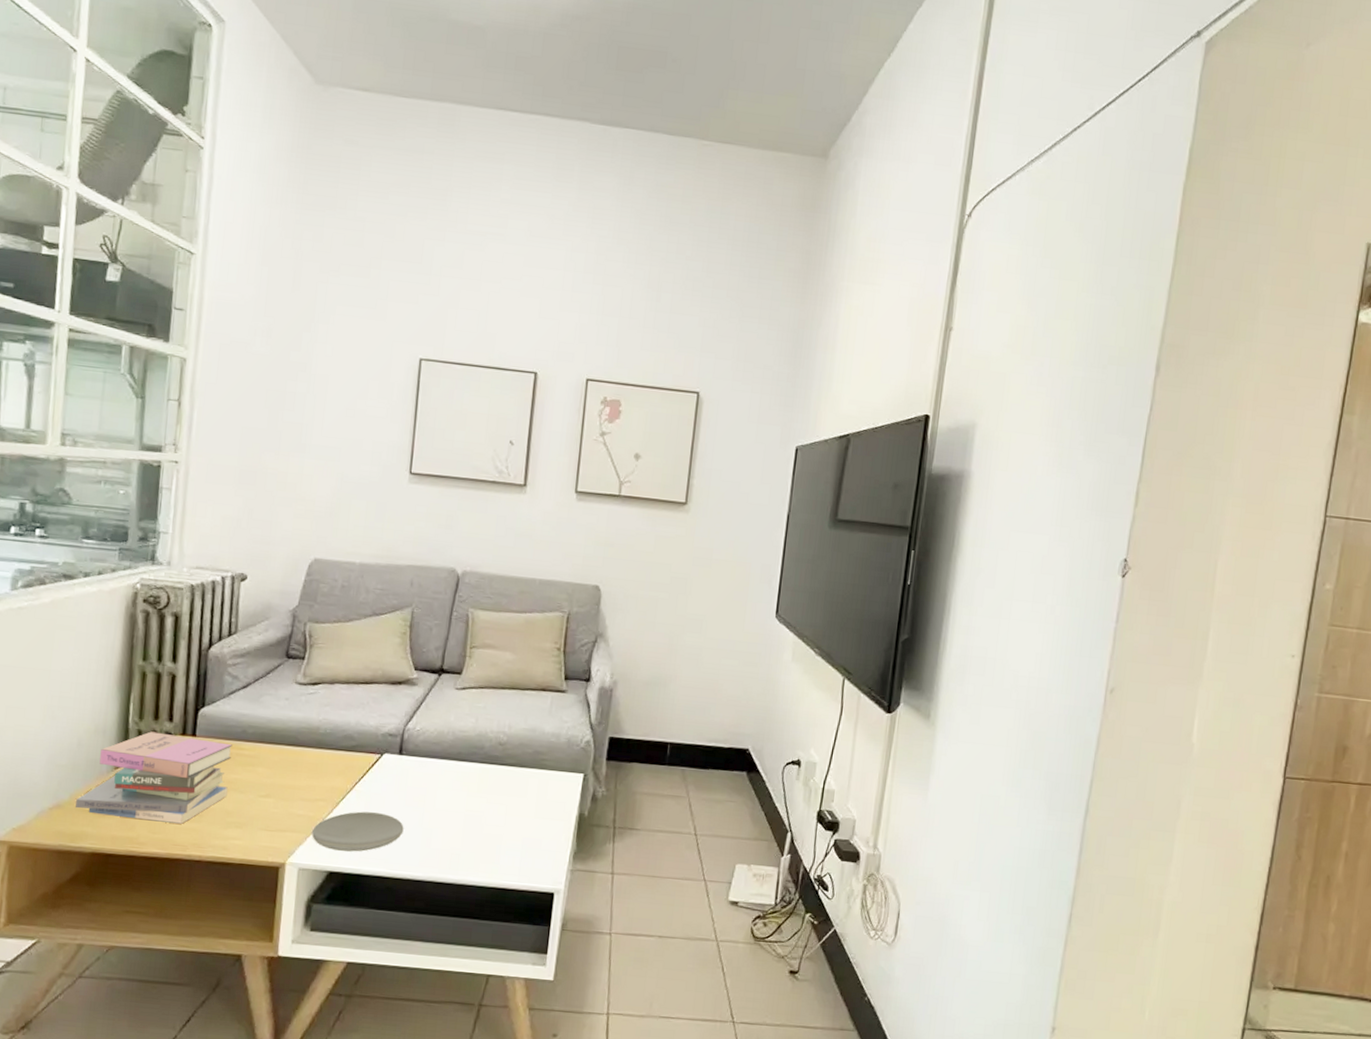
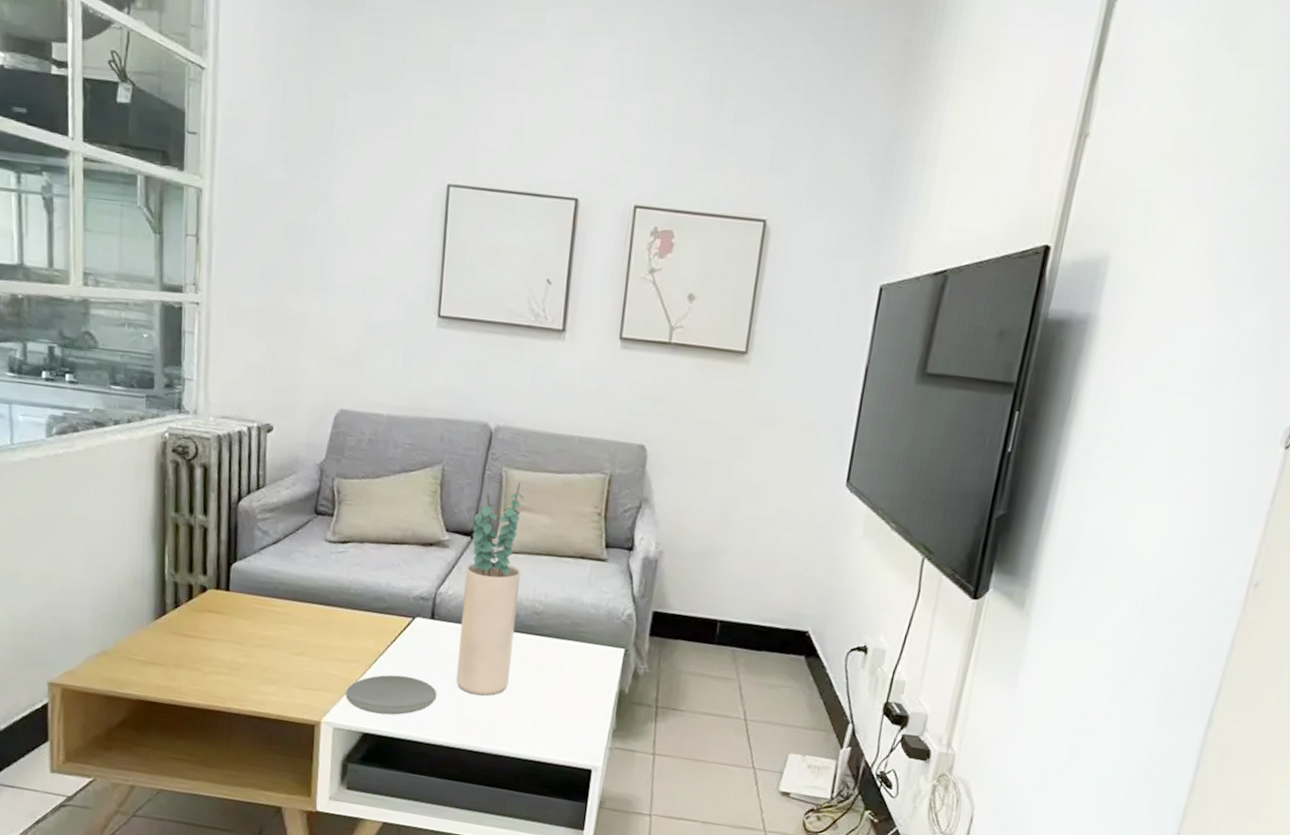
books: present [75,731,232,824] -> none [120,584,265,677]
vase: none [423,622,489,827] -> present [456,483,524,696]

